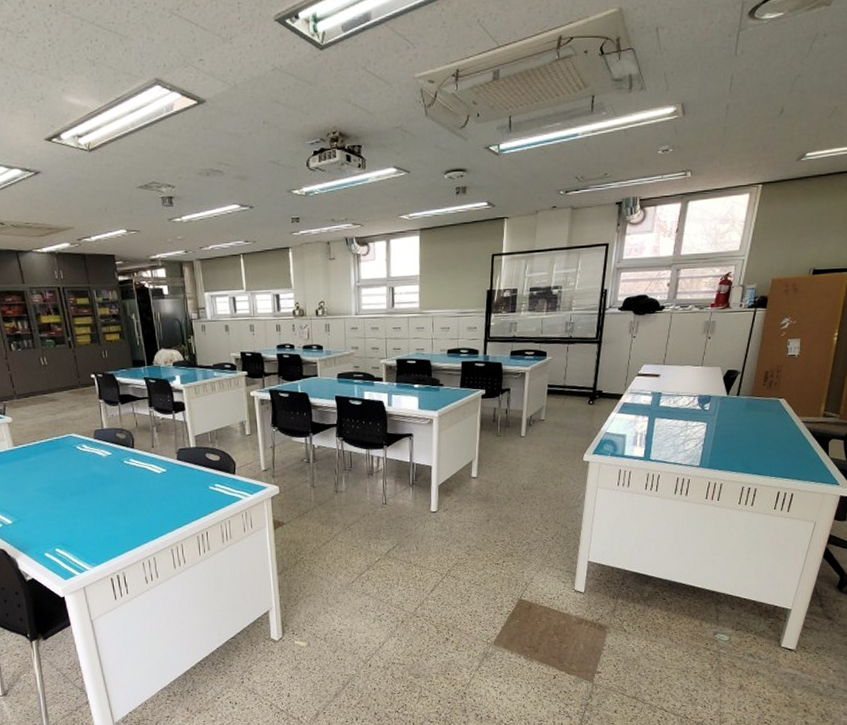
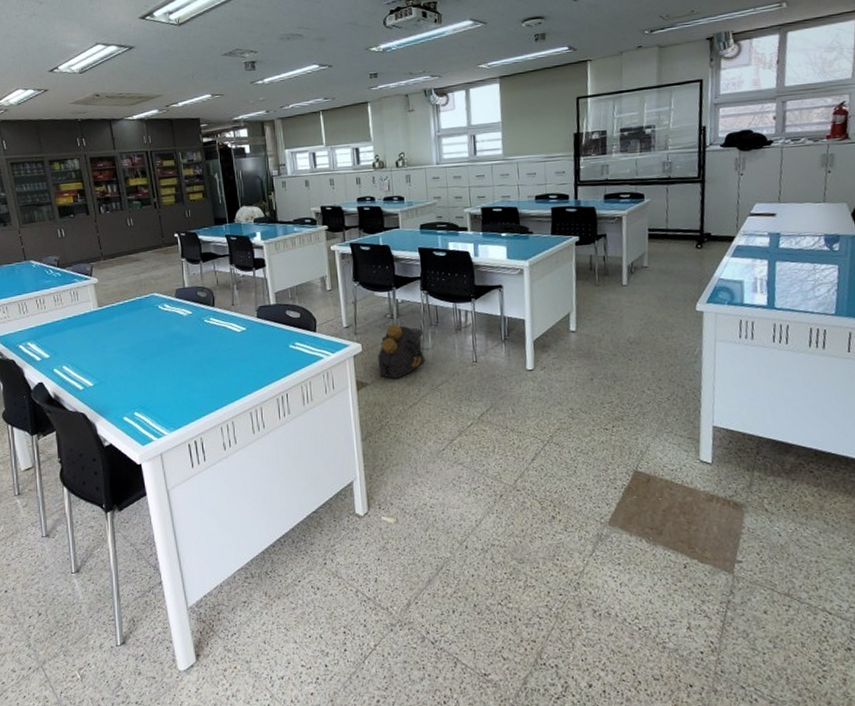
backpack: none [294,467,339,519] -> present [378,323,426,379]

